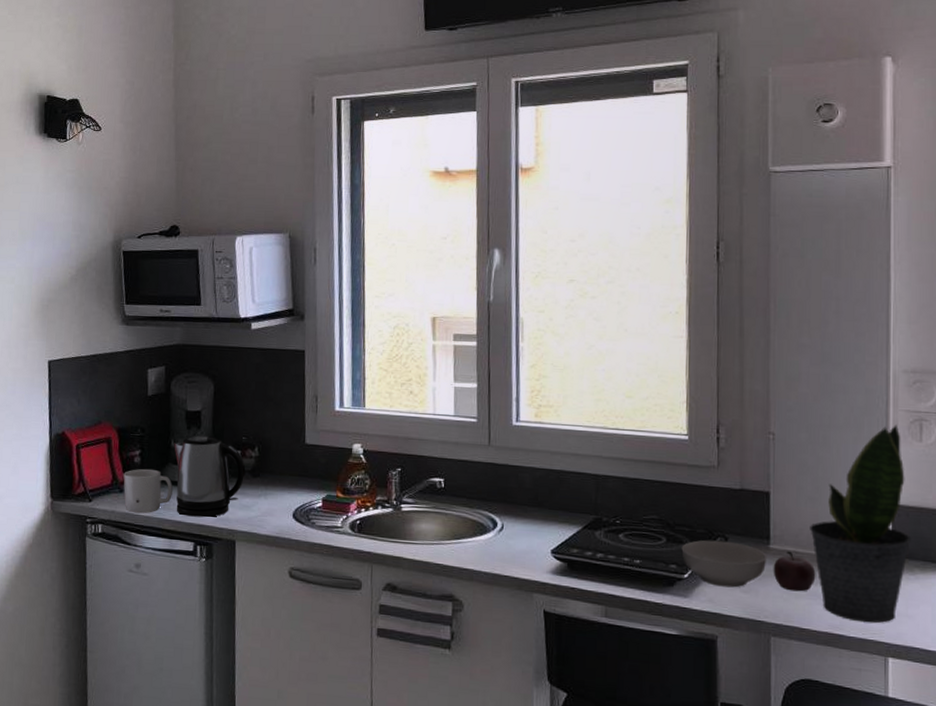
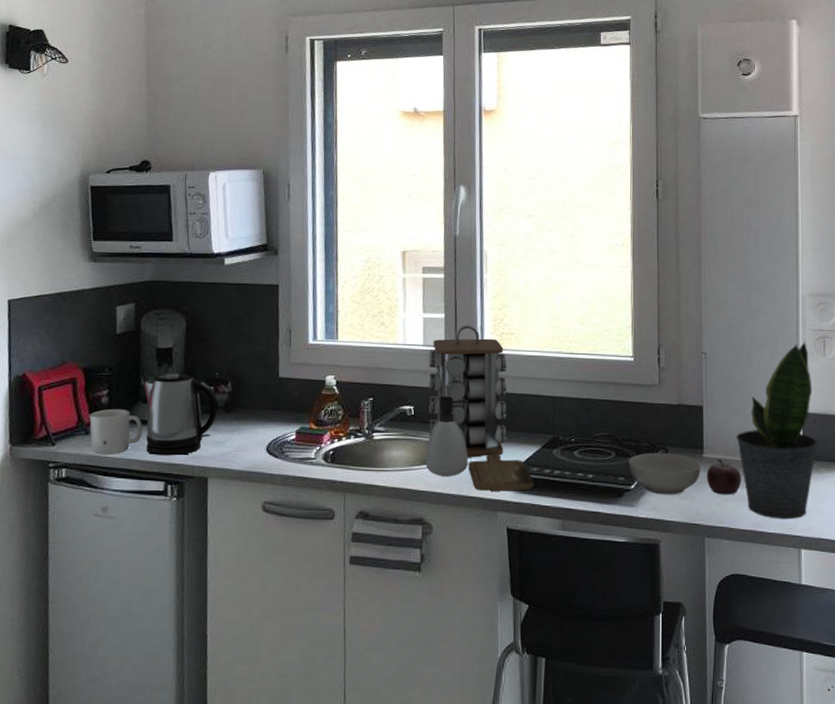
soap dispenser: none [456,469,503,554] -> present [425,396,469,476]
spice rack: none [459,395,545,535] -> present [428,325,507,457]
chopping board: none [502,532,575,573] -> present [468,454,535,492]

